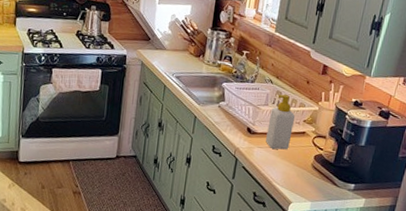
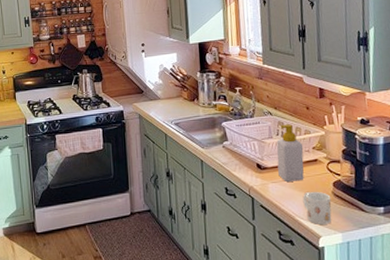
mug: none [282,161,310,192] -> present [302,191,332,224]

